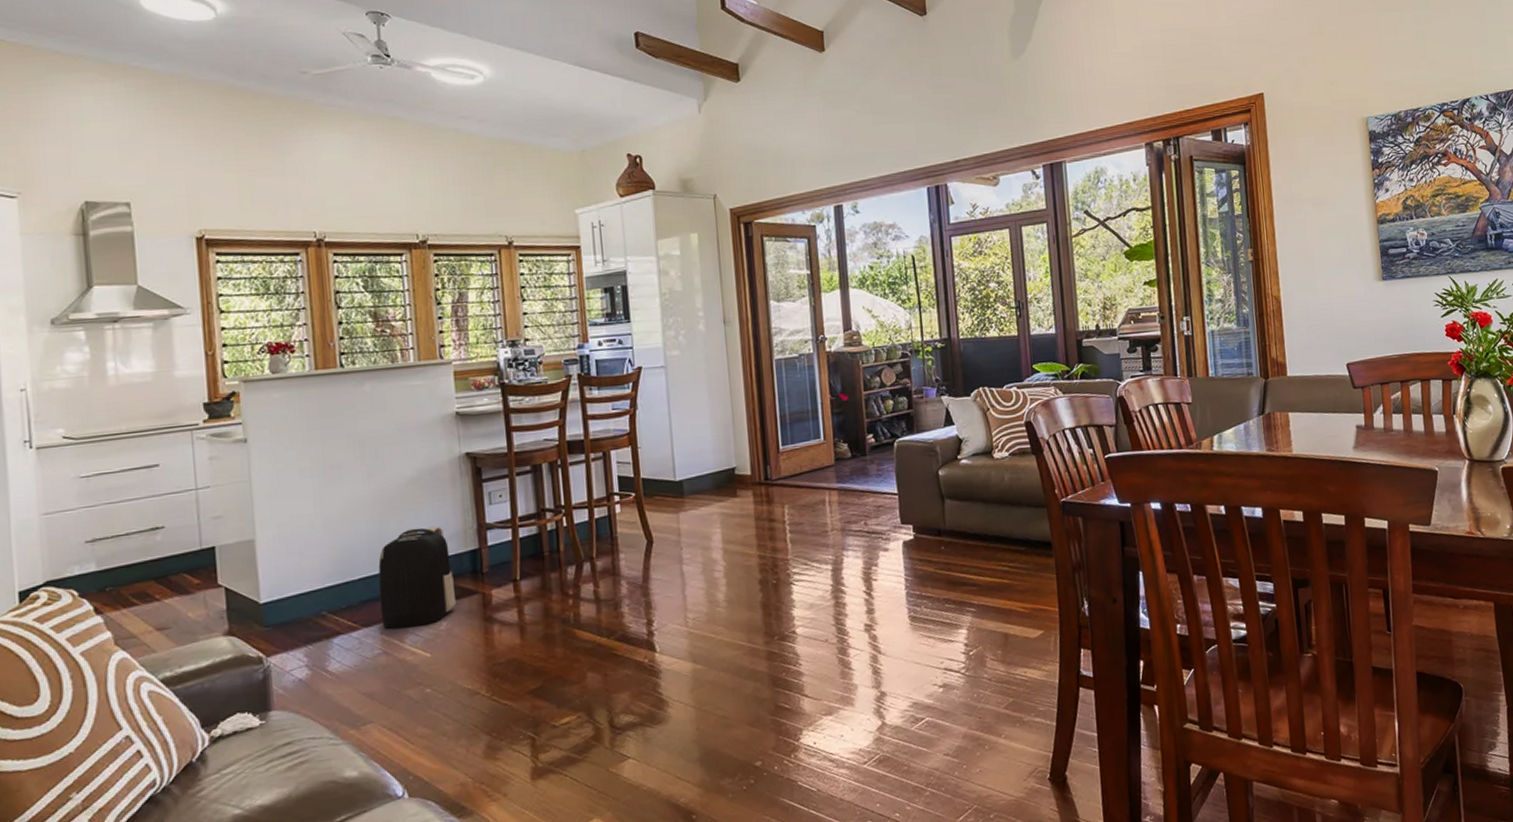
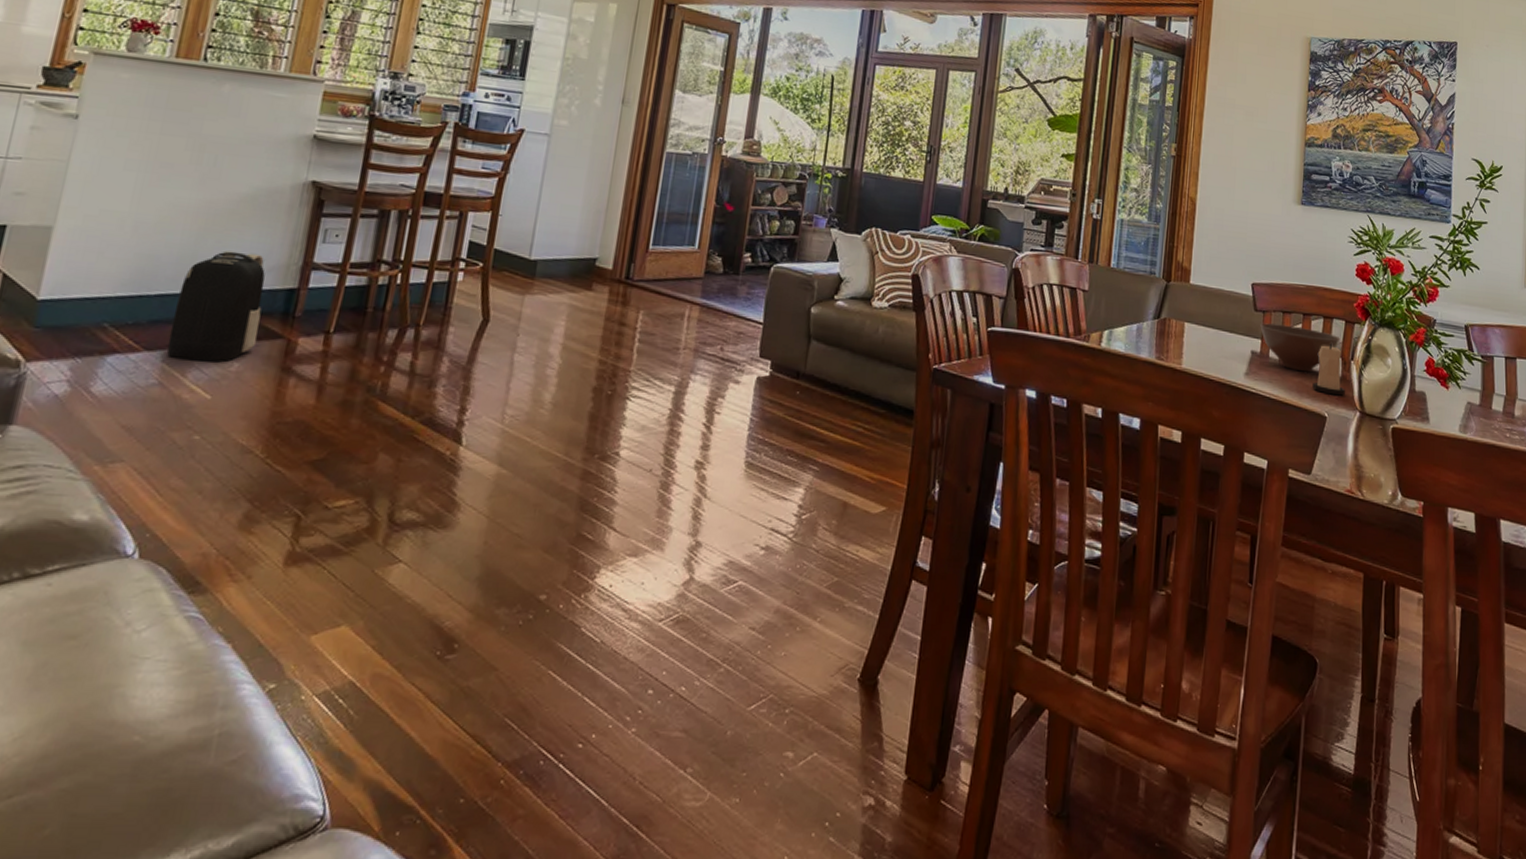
bowl: none [1361,394,1440,435] -> present [1260,323,1340,373]
candle: none [1419,403,1452,450] -> present [1312,343,1345,396]

